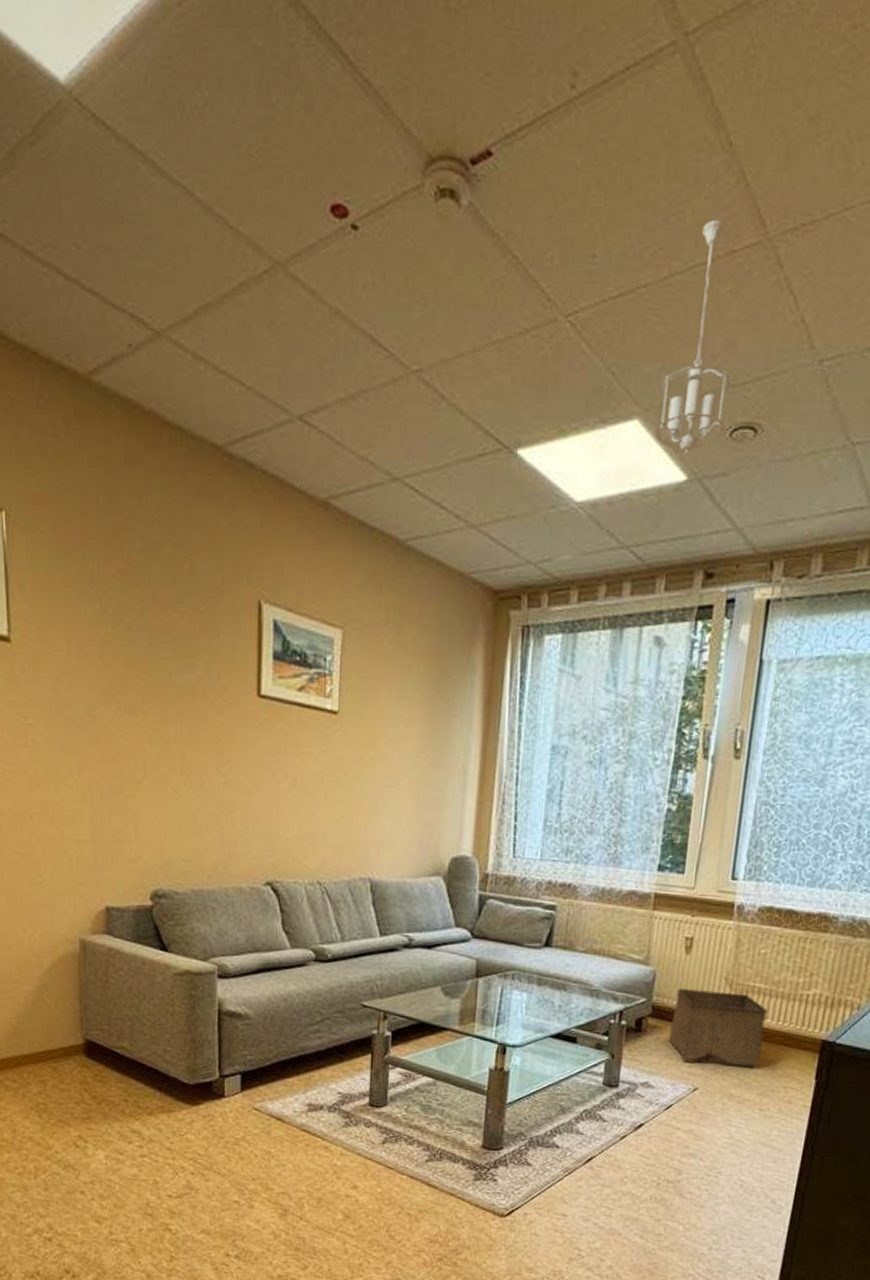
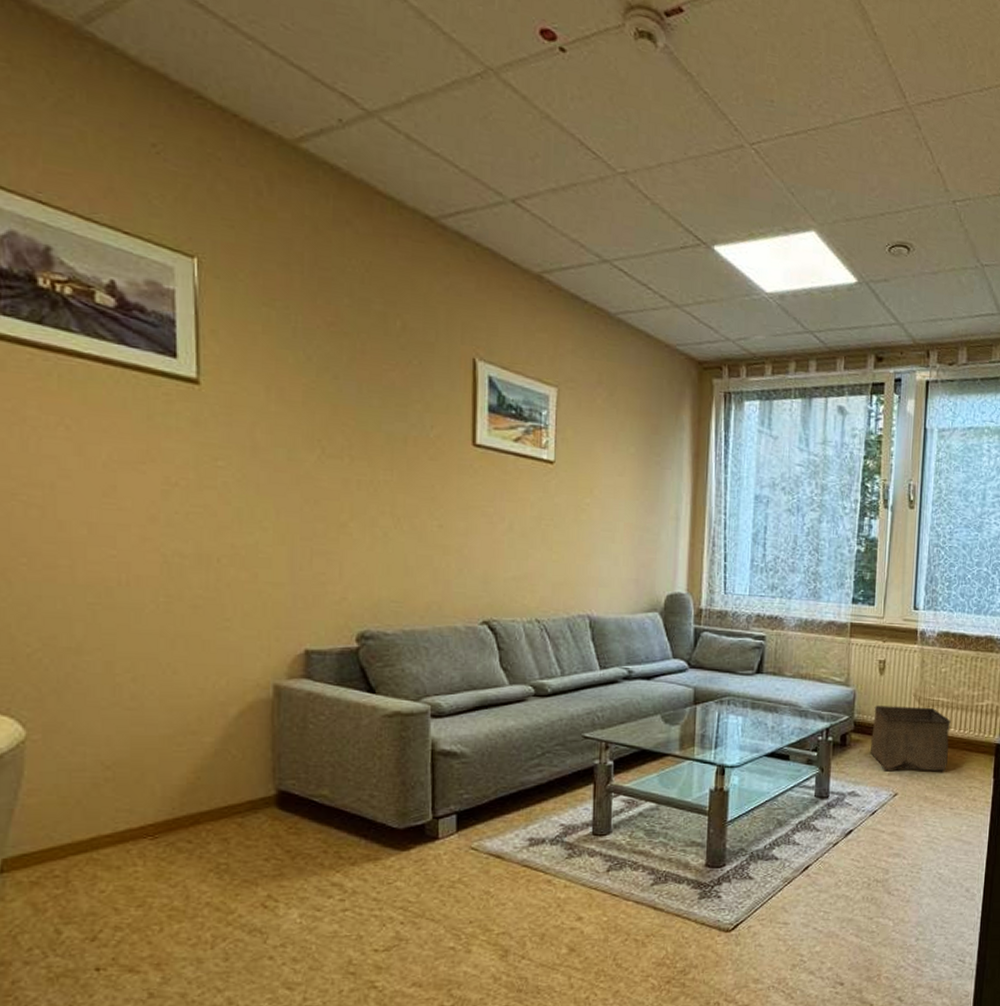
pendant light: present [654,219,731,453] -> none [829,87,887,261]

